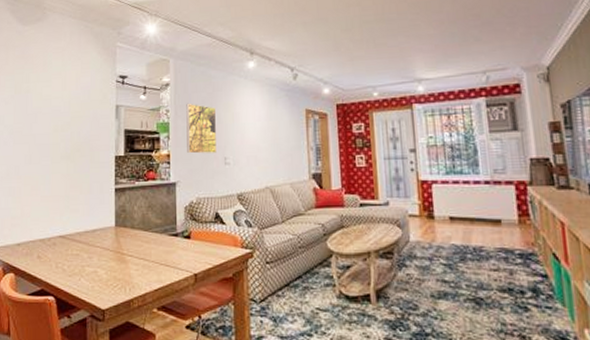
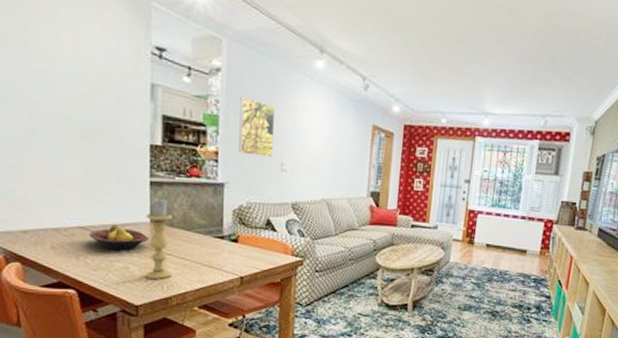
fruit bowl: none [67,231,114,256] -> present [89,224,149,251]
candle holder: none [111,203,133,283] -> present [146,198,172,280]

